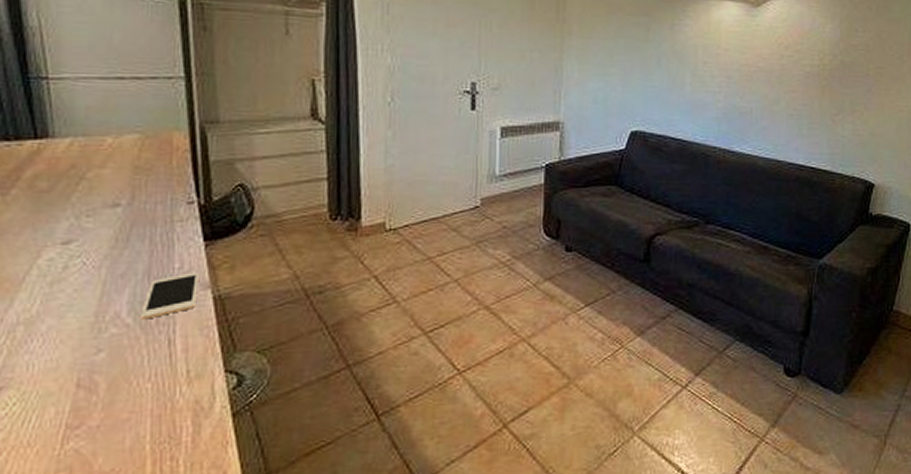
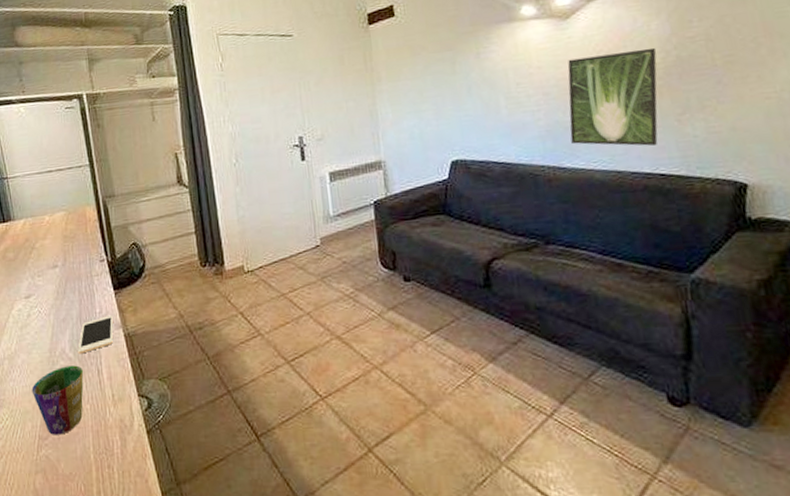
cup: none [60,334,147,423] -> present [32,365,84,435]
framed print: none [743,47,826,141] -> present [567,47,658,147]

